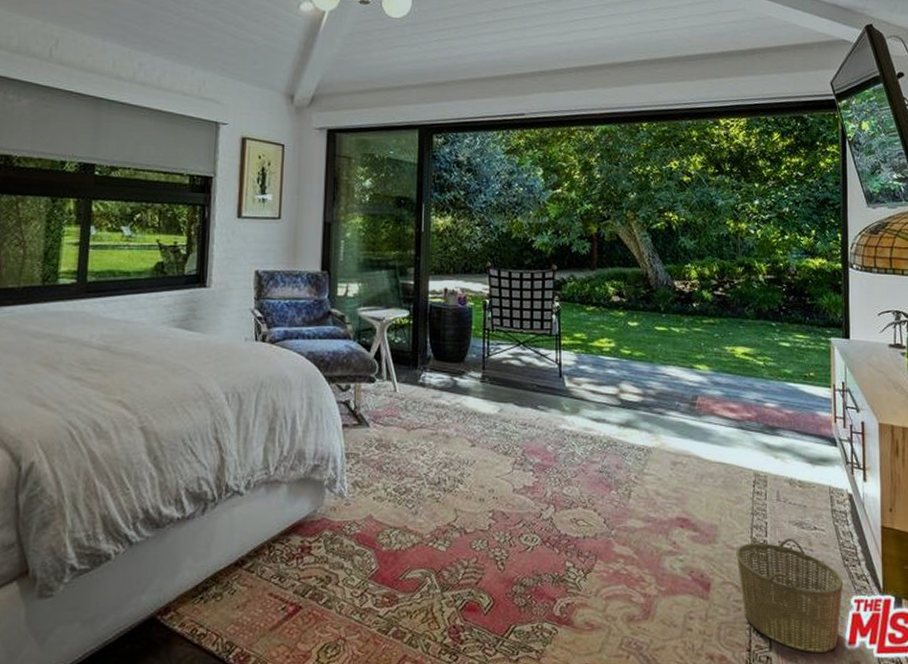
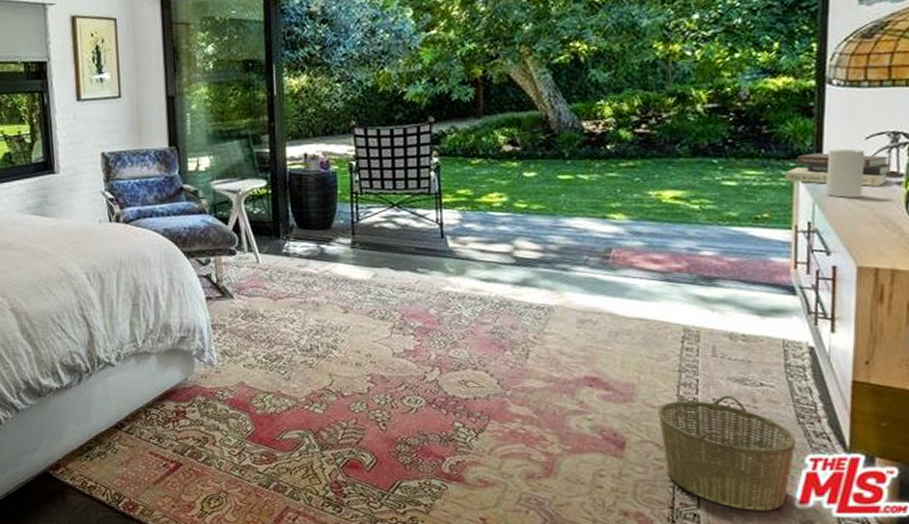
books: none [824,324,897,356] -> present [785,153,892,187]
candle: none [853,322,879,363] -> present [825,148,865,198]

